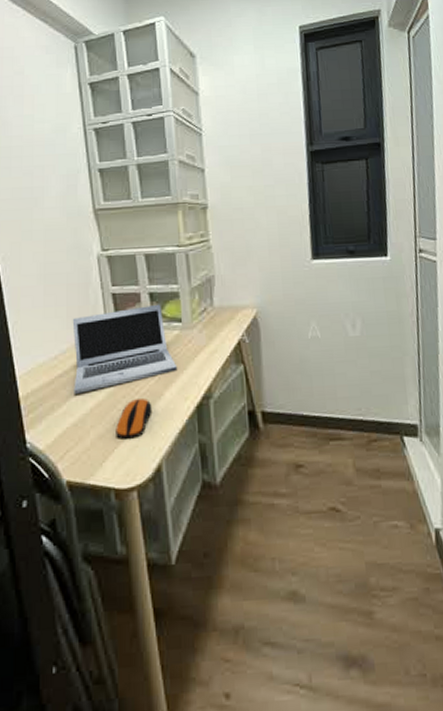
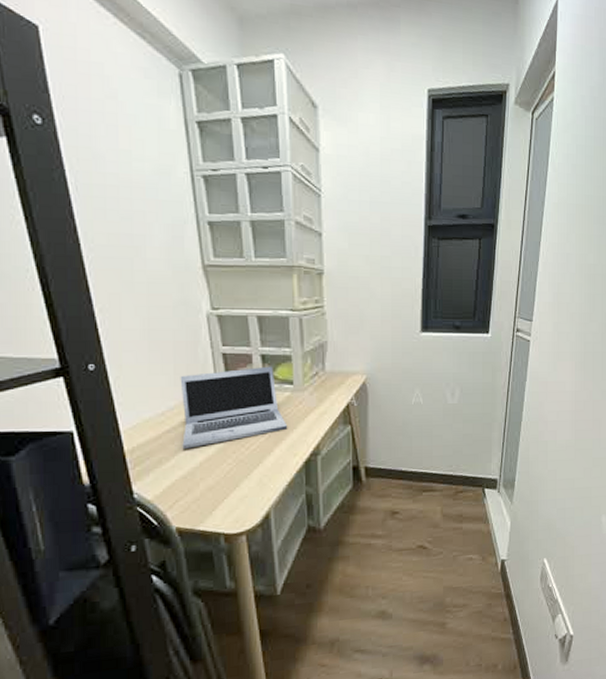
computer mouse: present [116,398,152,439] -> none [225,454,262,491]

